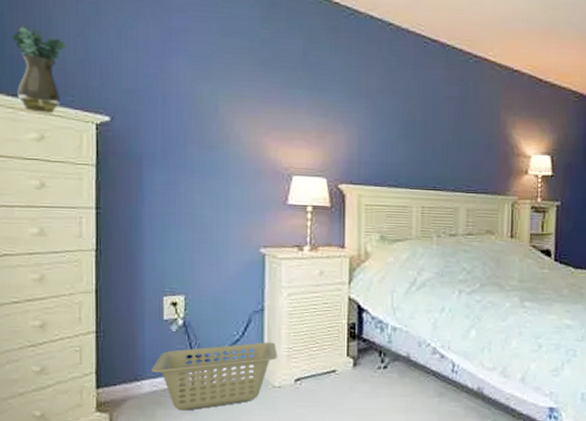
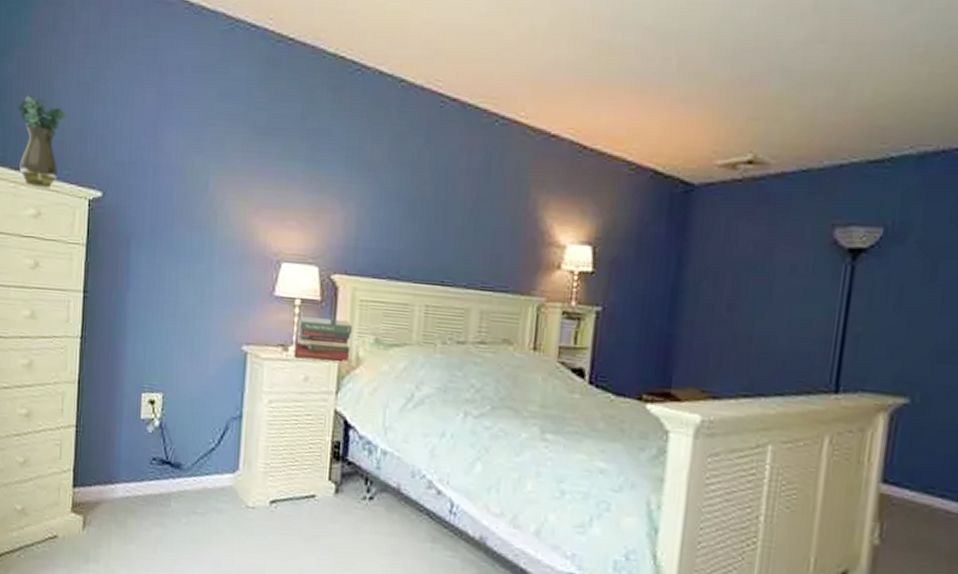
laundry basket: present [152,342,278,411] -> none [126,453,254,523]
books: none [309,221,360,257] -> present [294,316,352,362]

